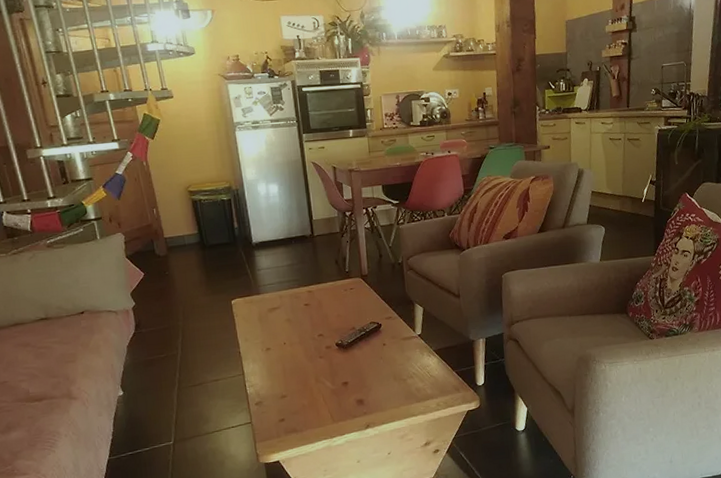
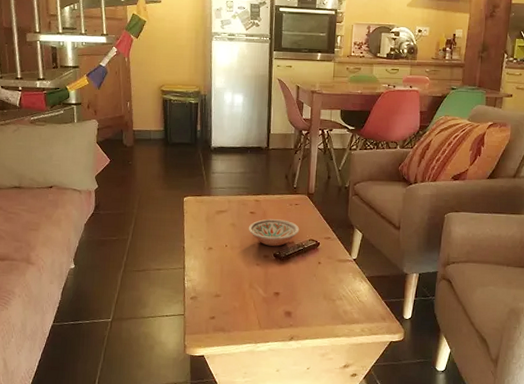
bowl: none [304,306,359,336] -> present [248,219,300,246]

